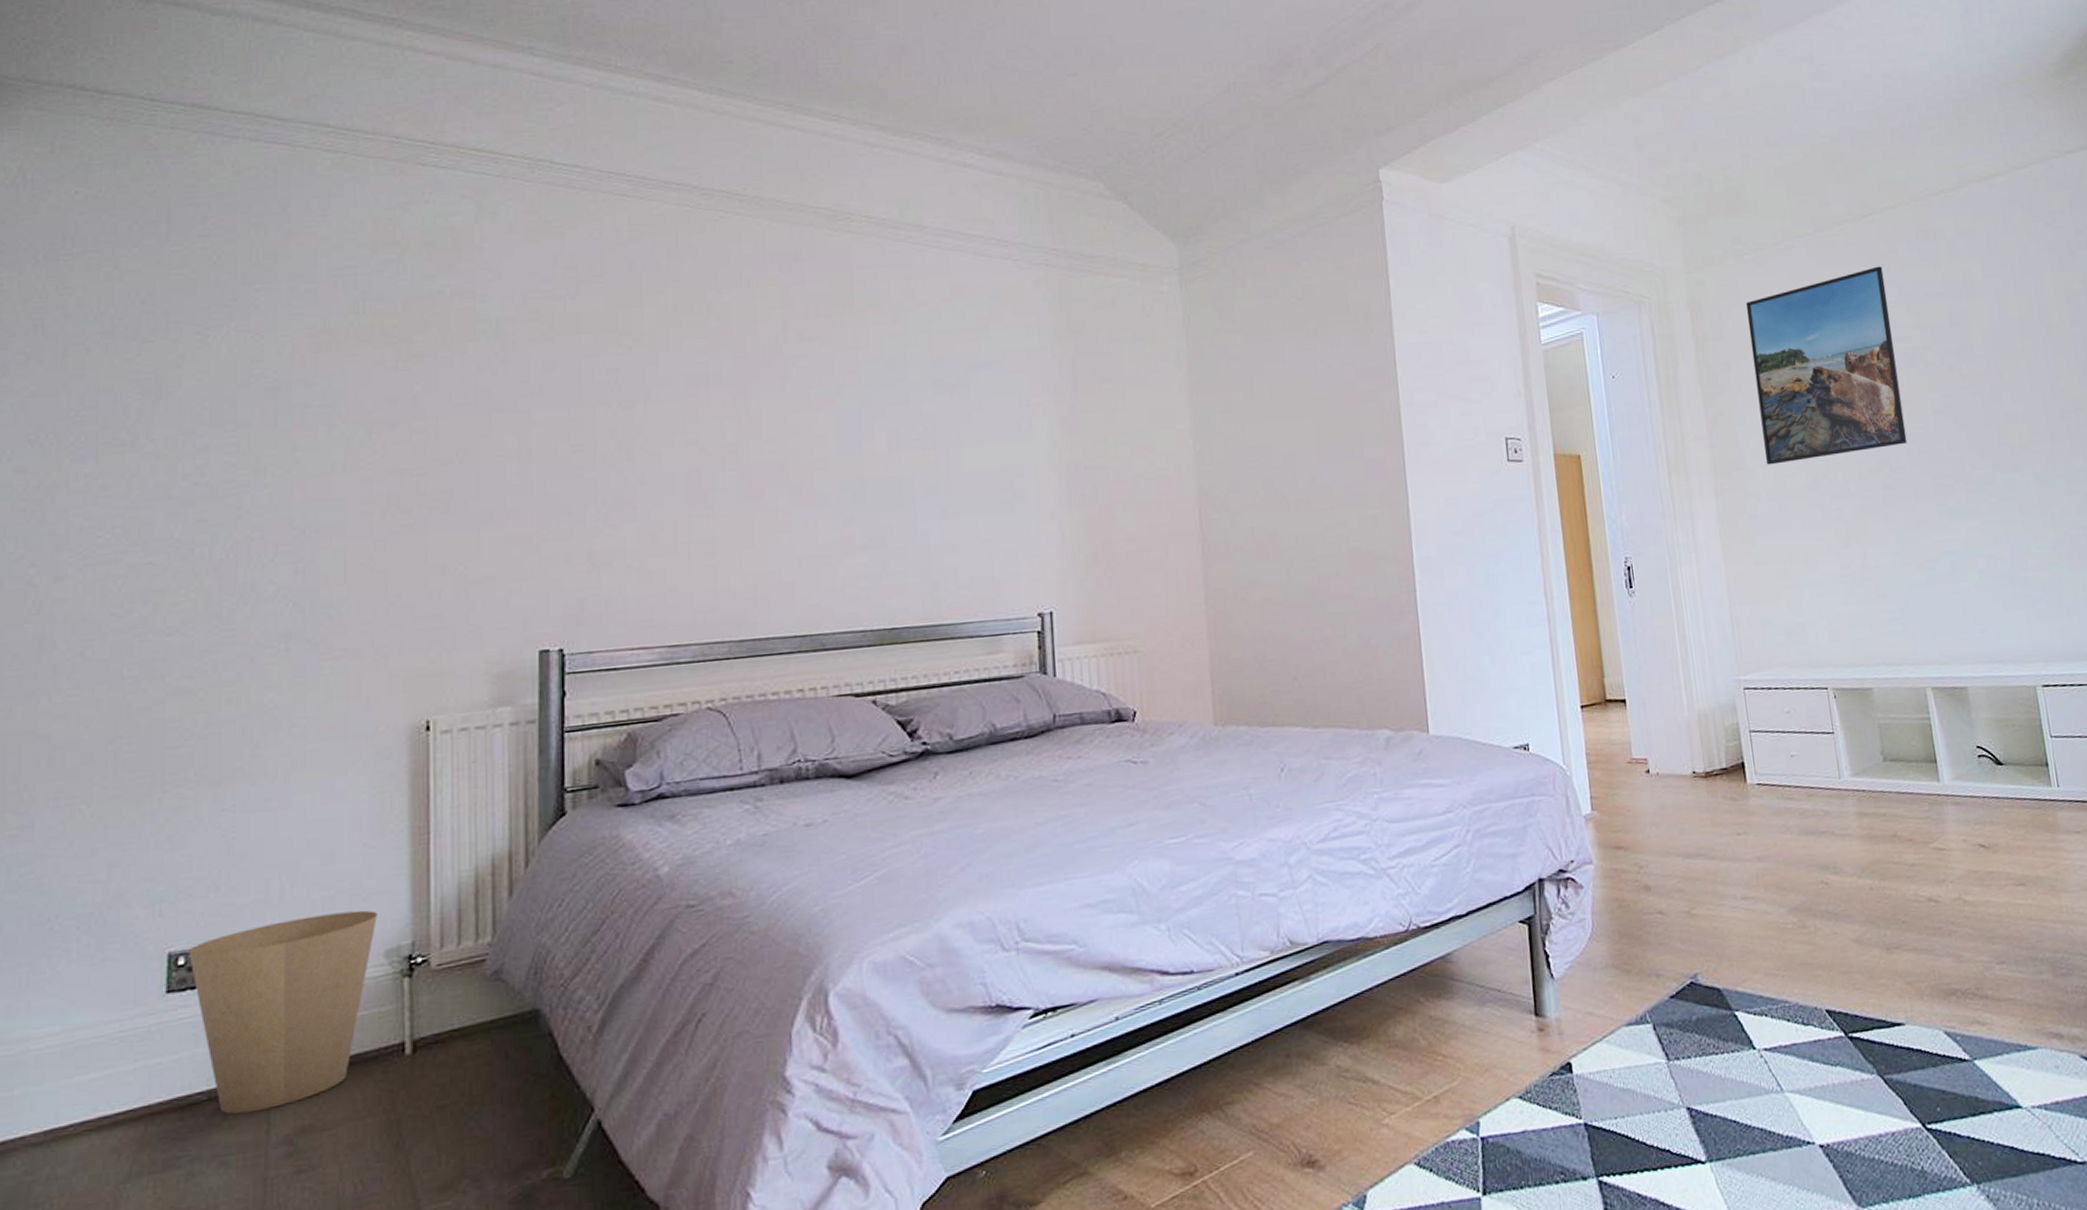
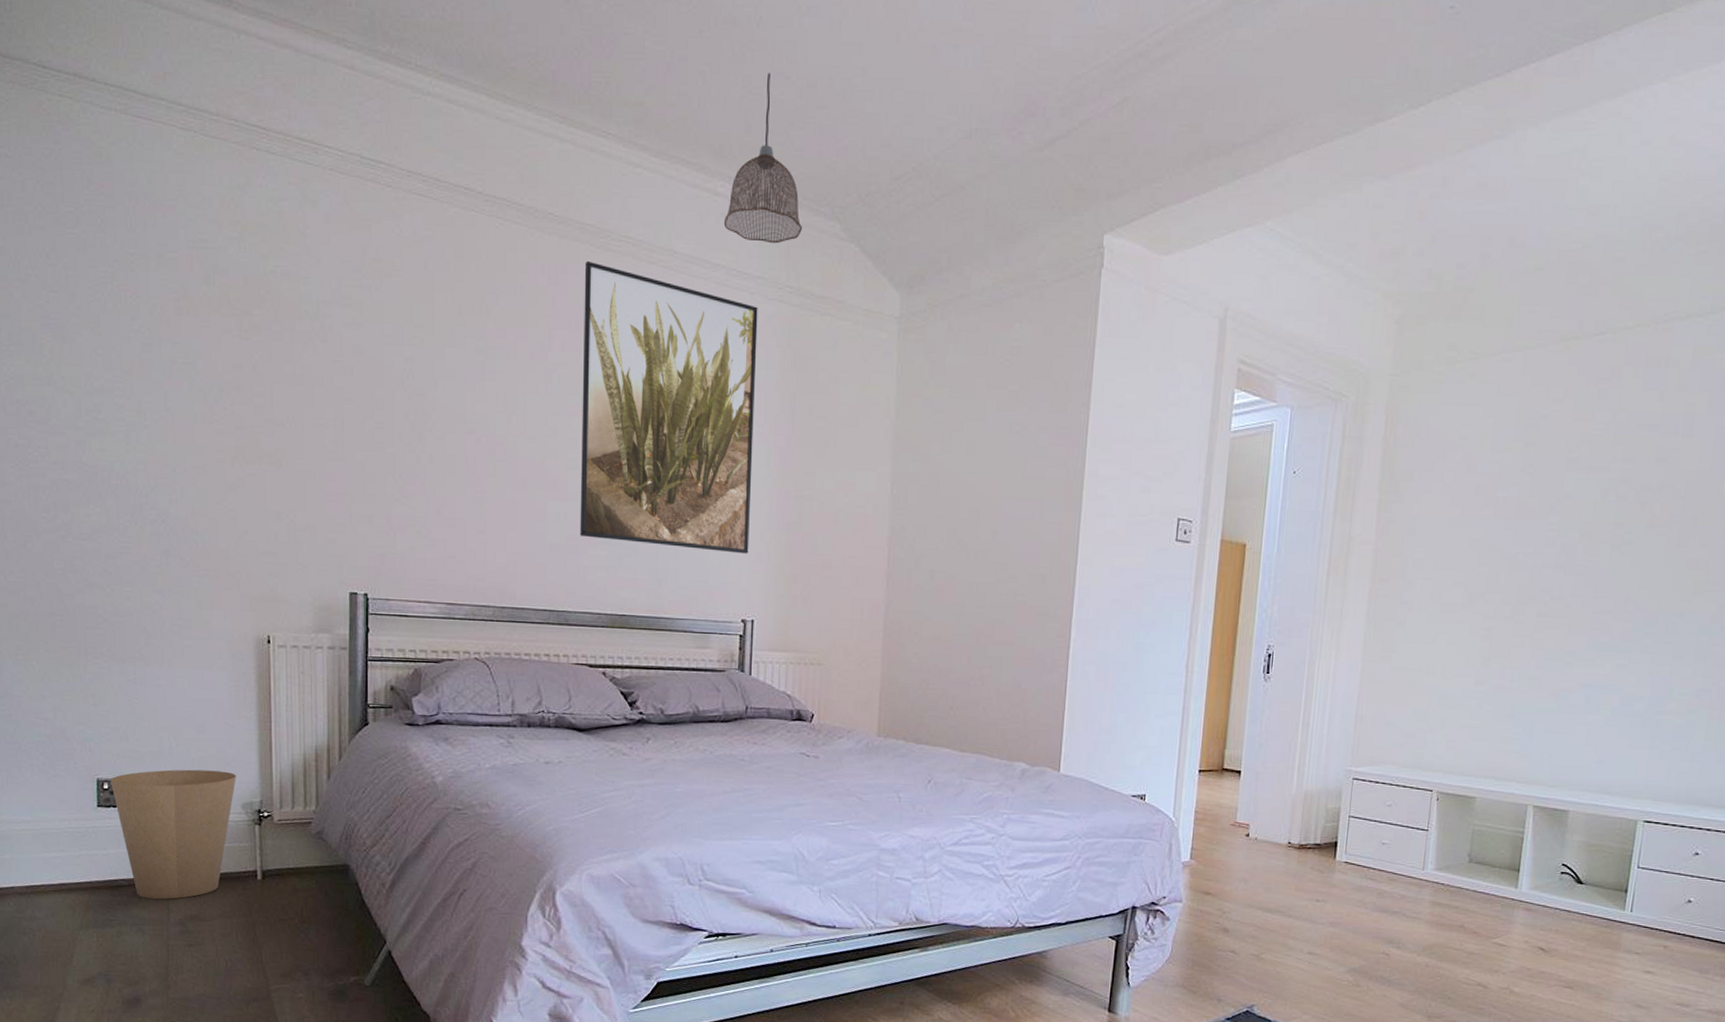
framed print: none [821,244,1039,544] -> present [580,260,758,554]
pendant lamp: none [976,47,1064,209] -> present [723,73,803,244]
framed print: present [1745,266,1907,465] -> none [1426,390,1600,578]

